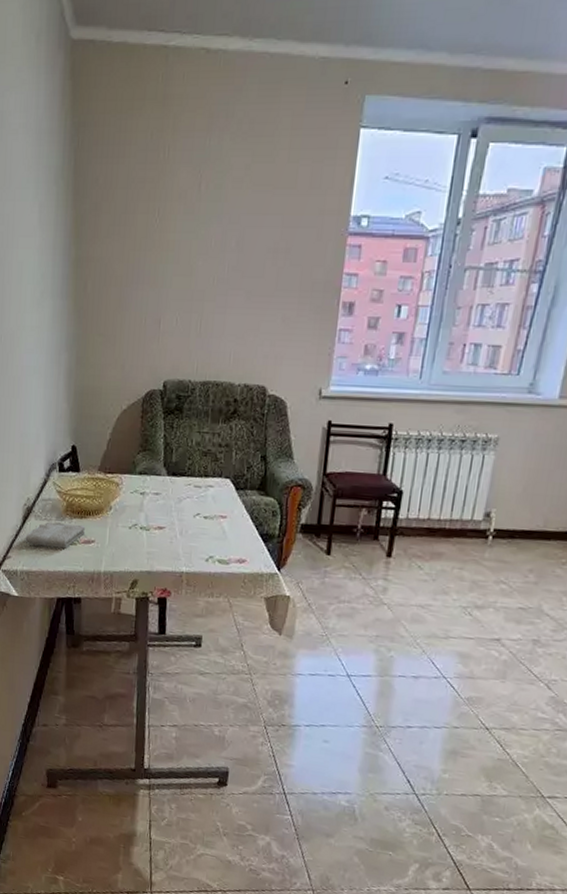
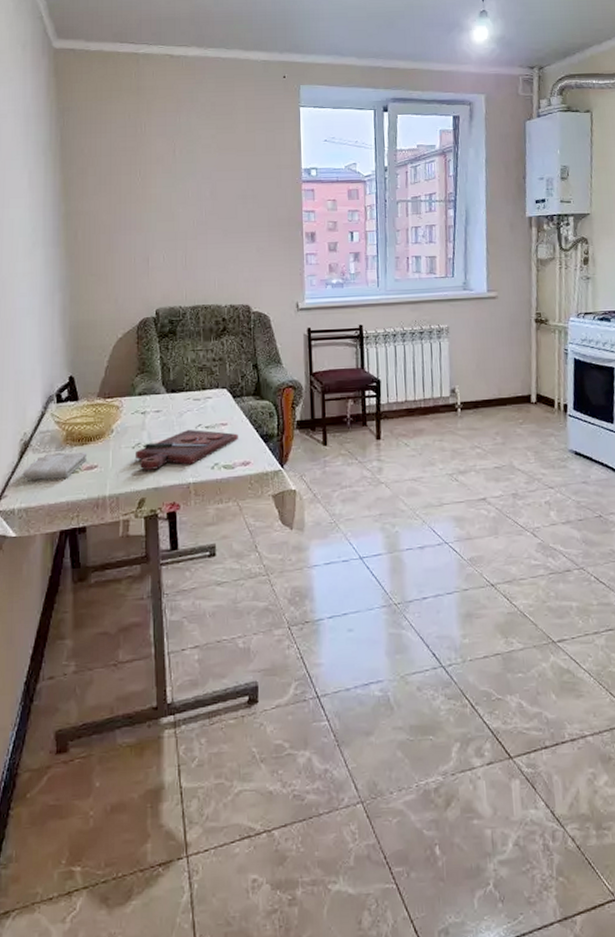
cutting board: none [131,516,237,554] -> present [134,429,238,470]

